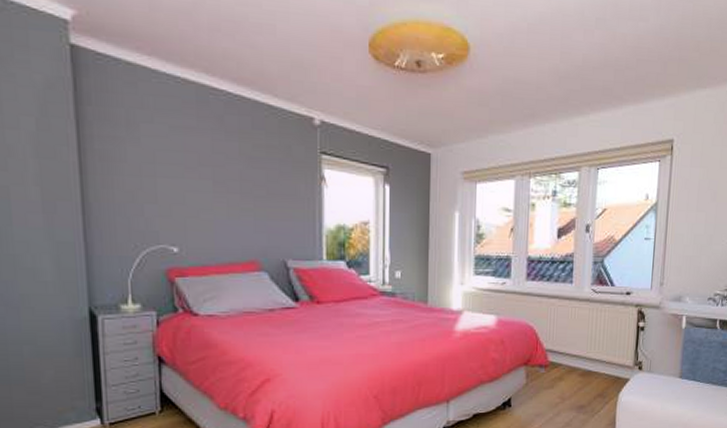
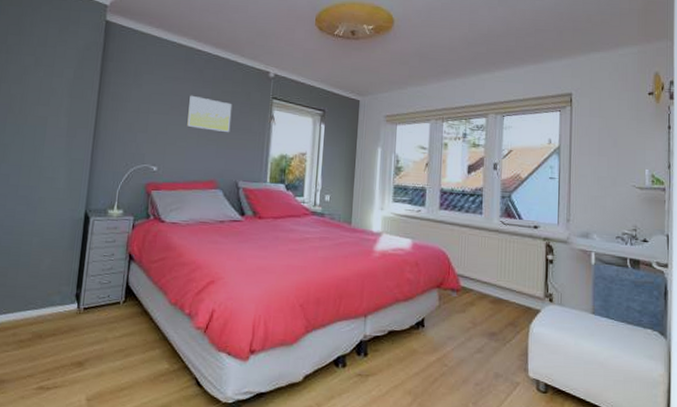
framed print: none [210,151,270,199] -> present [187,95,233,132]

